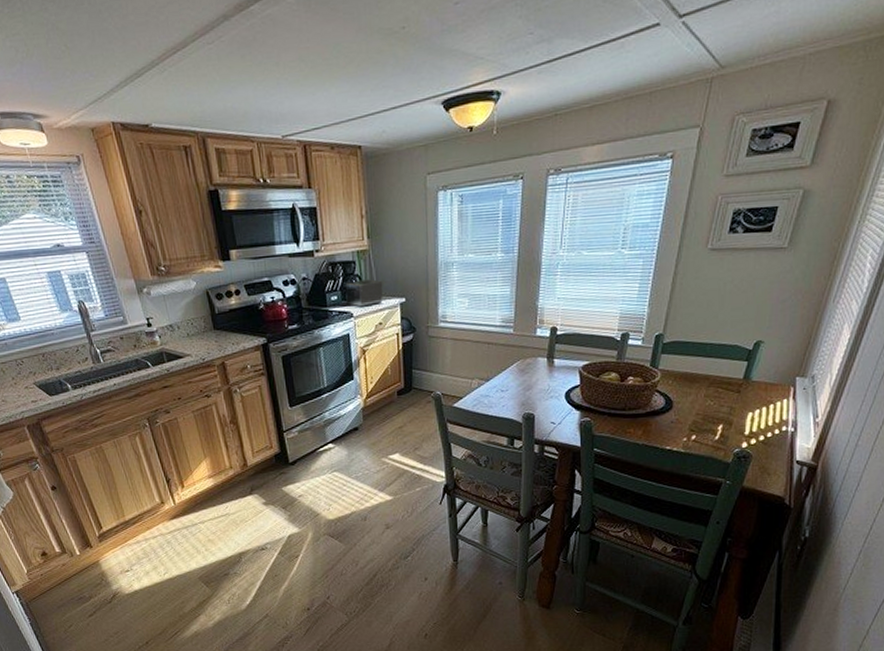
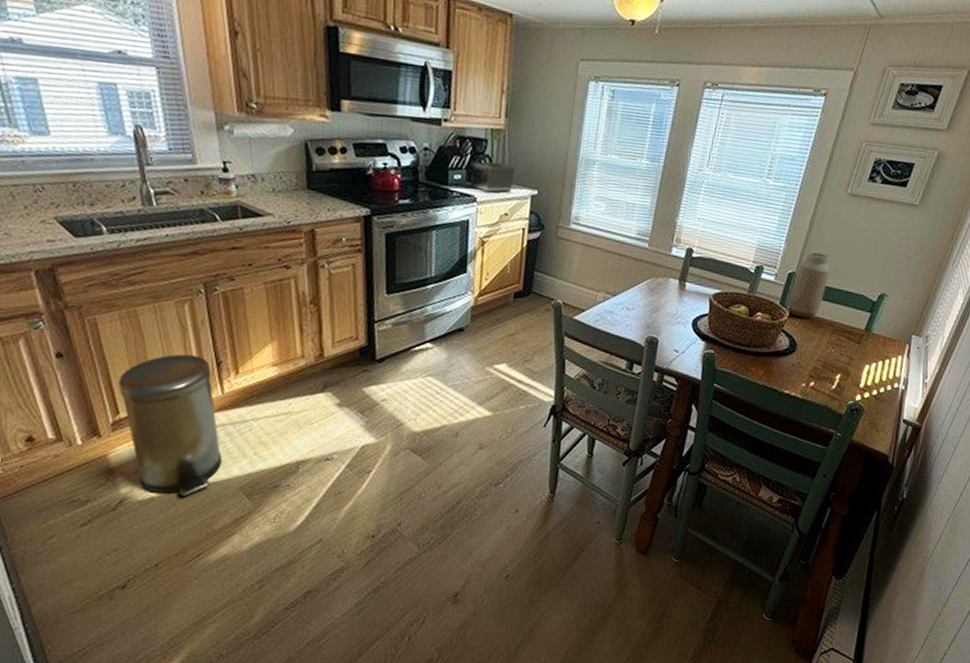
pedal bin: none [97,476,183,588] -> present [118,353,222,496]
vase: none [658,310,699,377] -> present [787,251,831,319]

